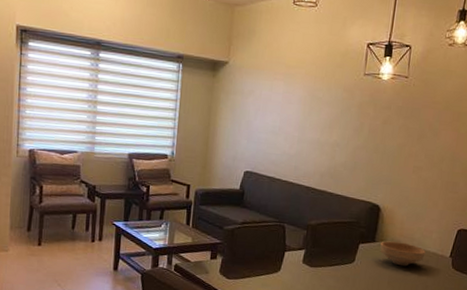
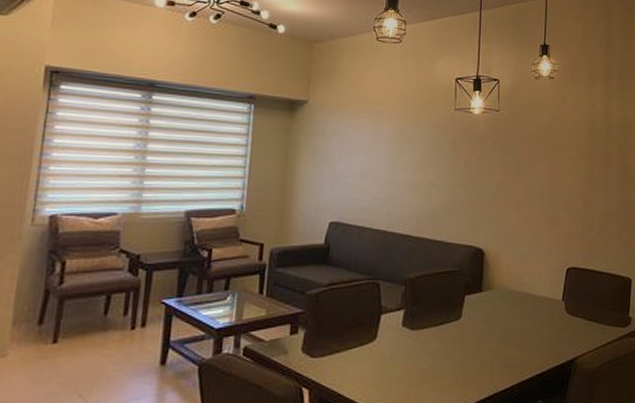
bowl: present [380,241,426,267] -> none [488,289,537,317]

